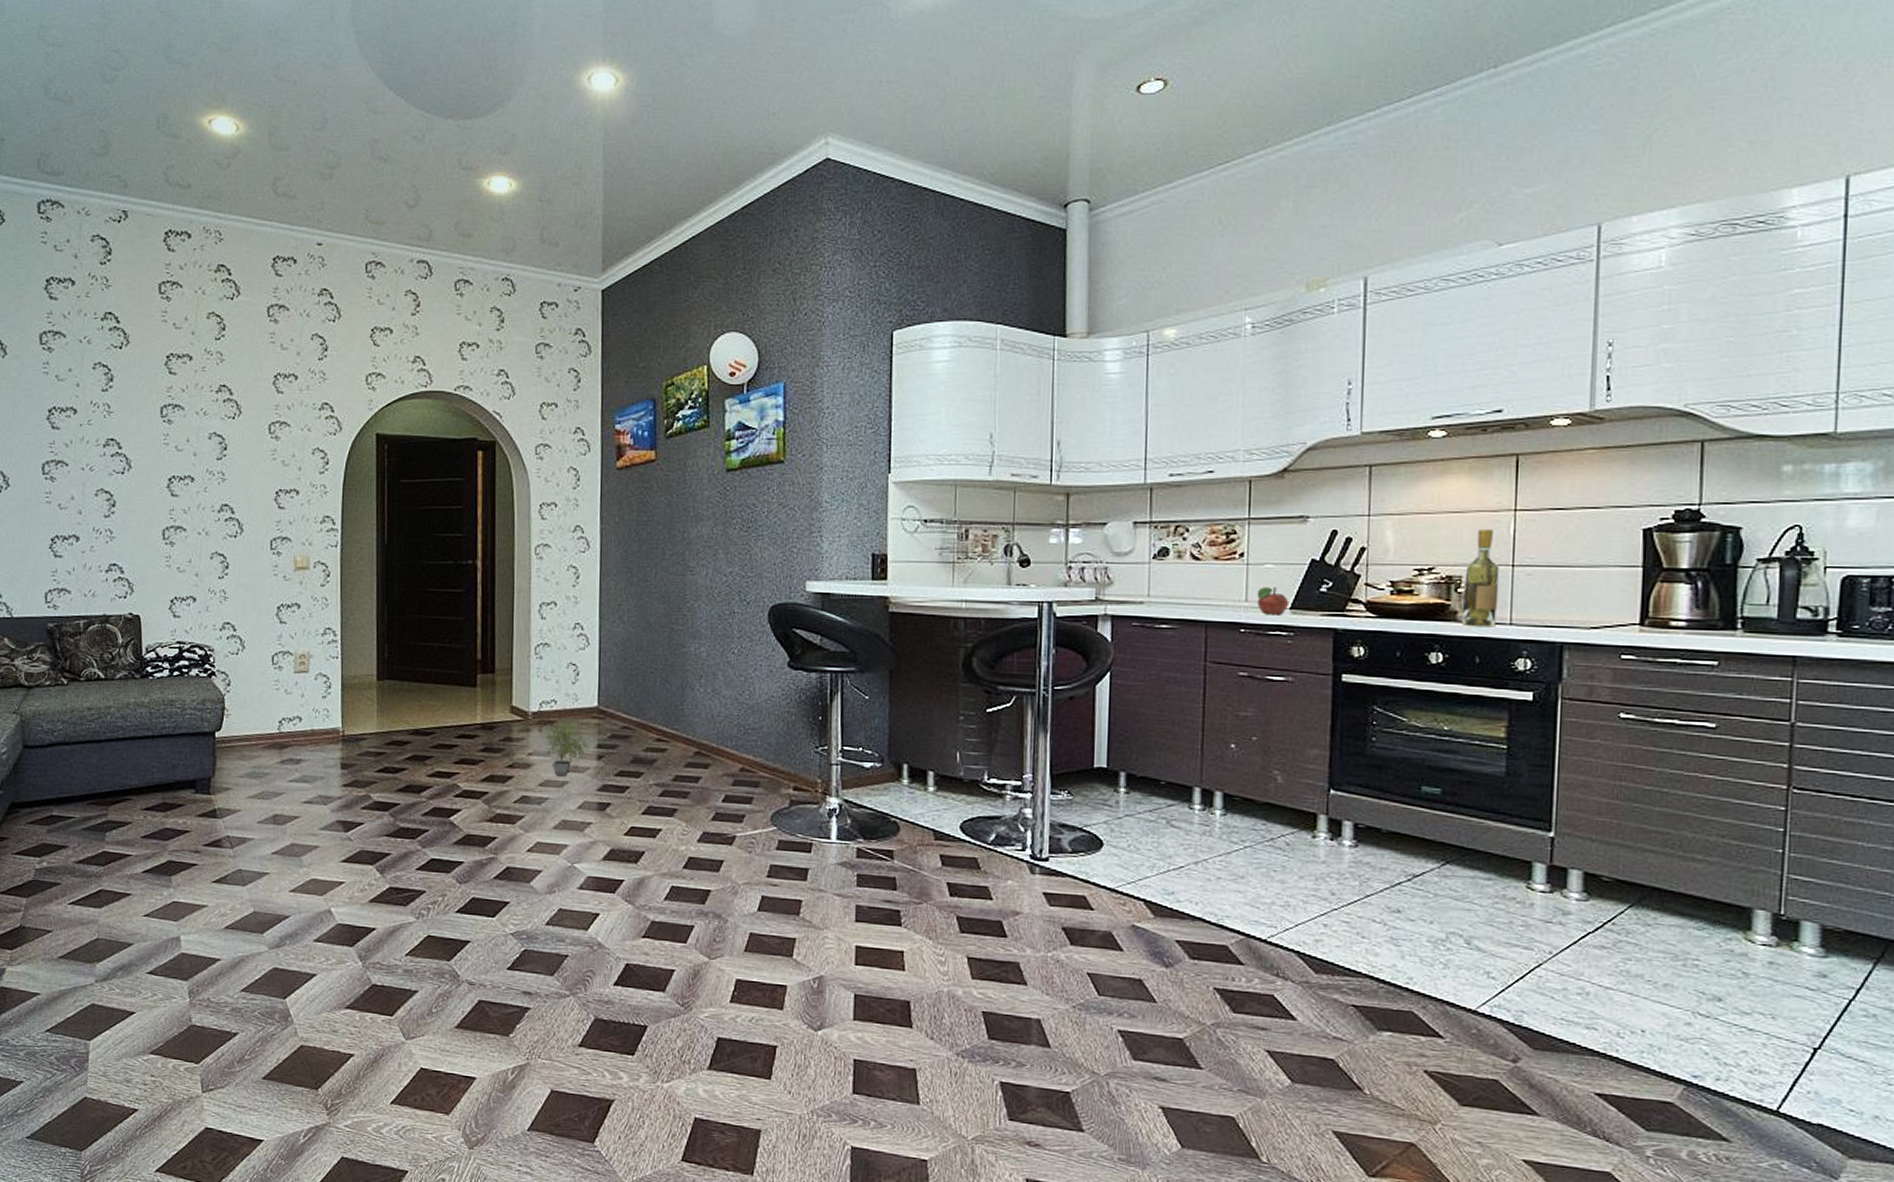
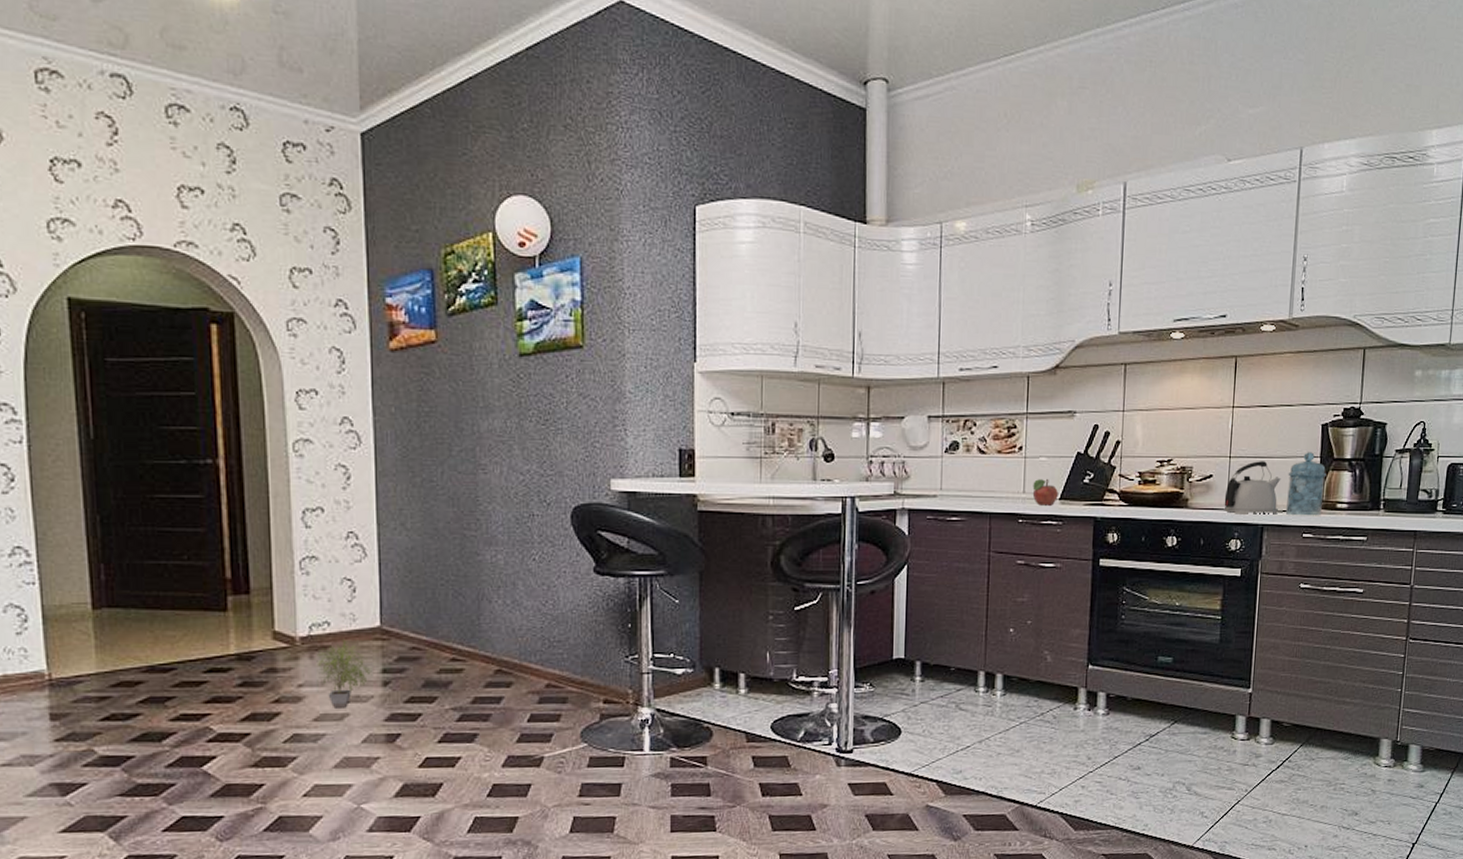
bottle: present [1461,529,1500,628] -> none [1191,424,1221,513]
kettle: none [1506,570,1587,632] -> present [1224,461,1281,514]
canister: none [1594,561,1653,635] -> present [1285,452,1327,516]

